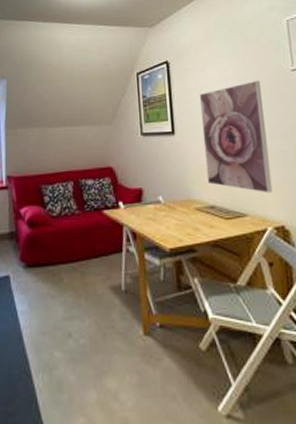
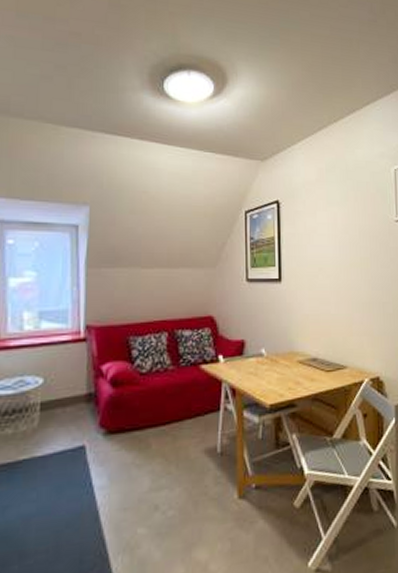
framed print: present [199,81,273,194] -> none [308,229,371,345]

